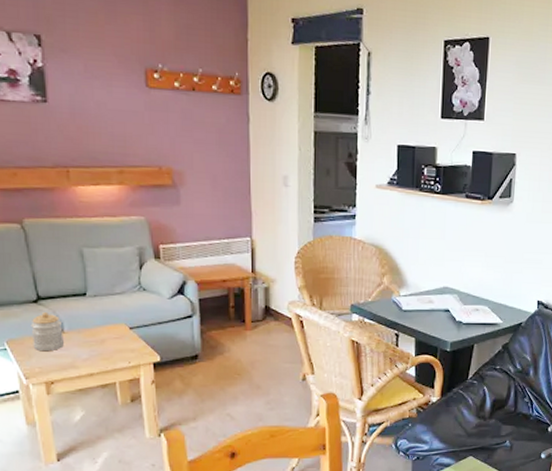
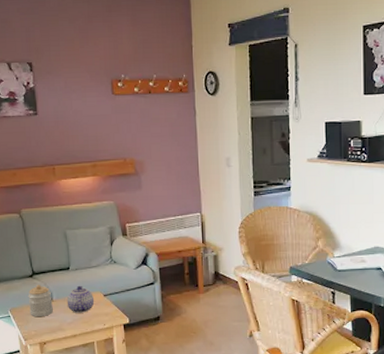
teapot: none [81,315,118,348] -> present [66,285,95,313]

